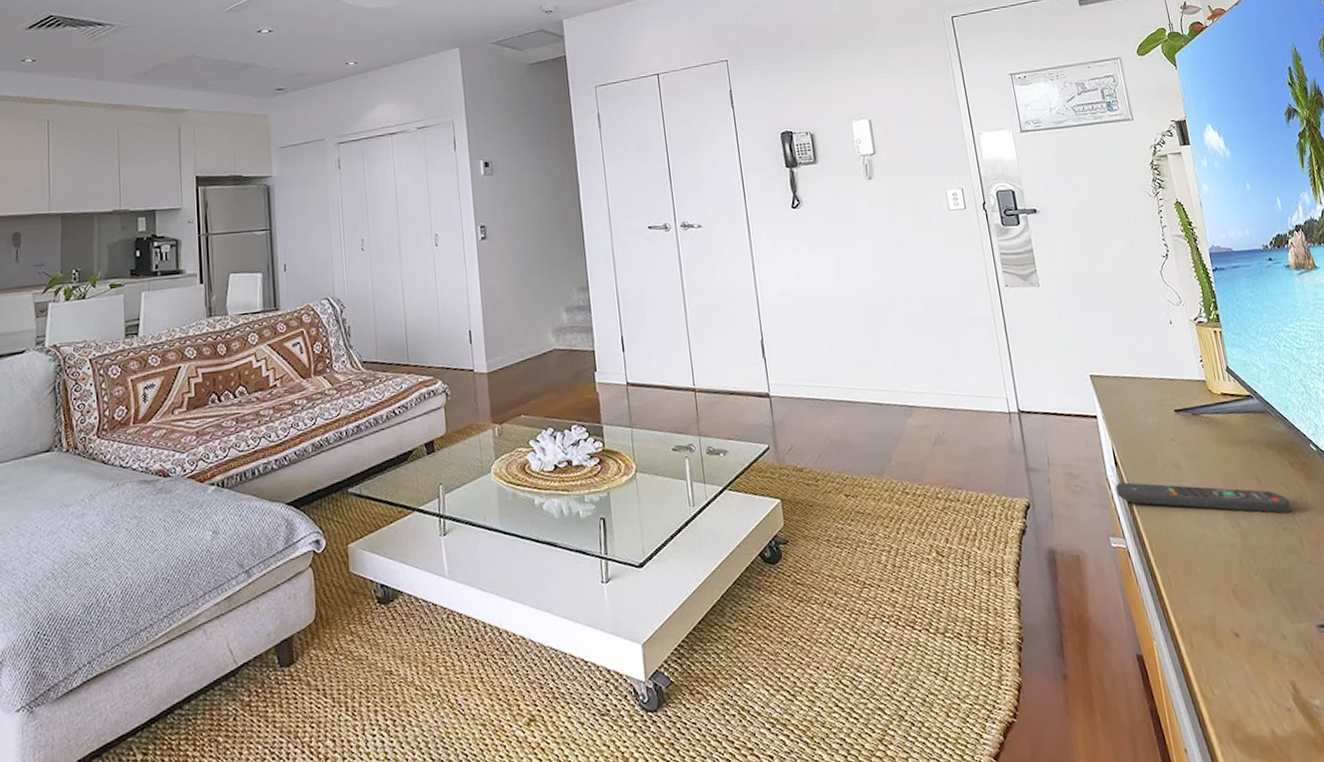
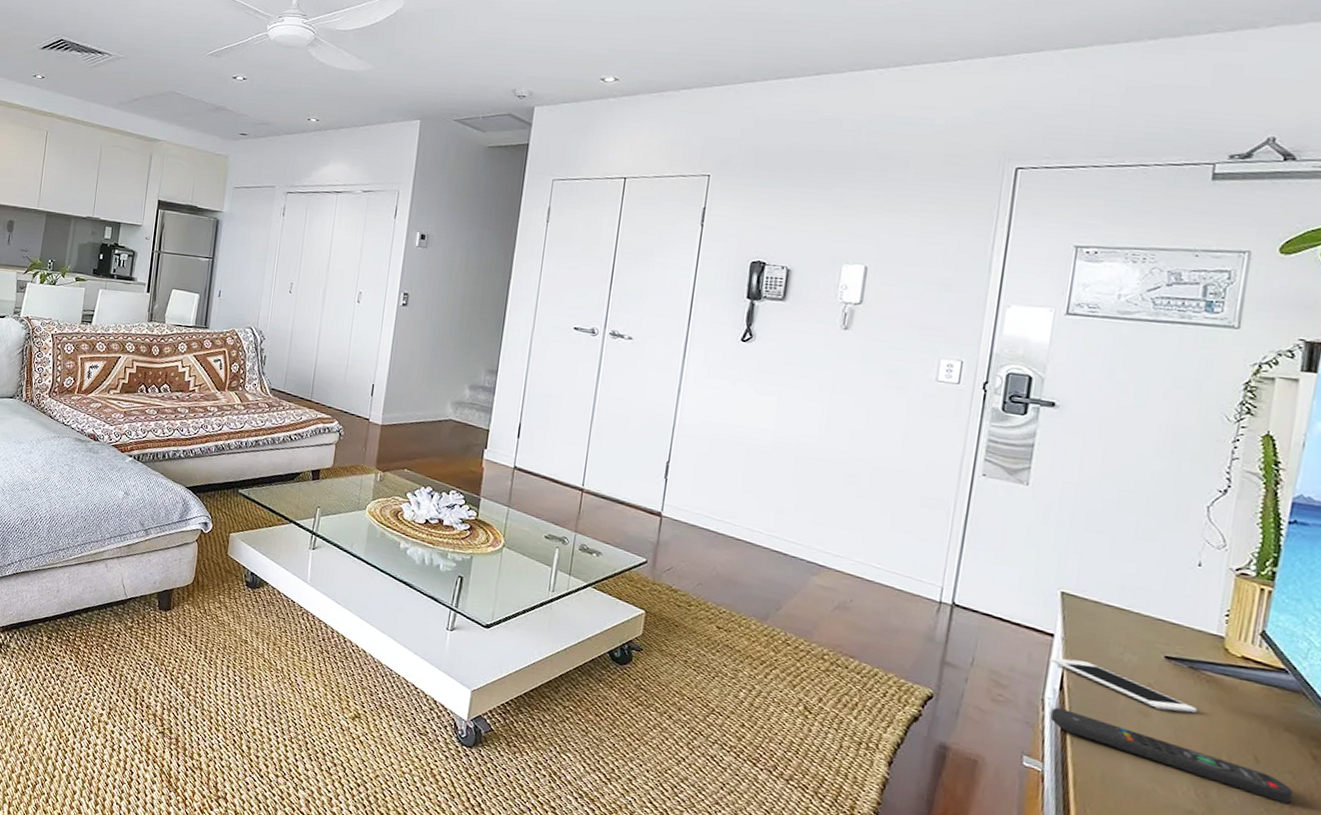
cell phone: none [1100,433,1209,459] -> present [1049,657,1197,713]

